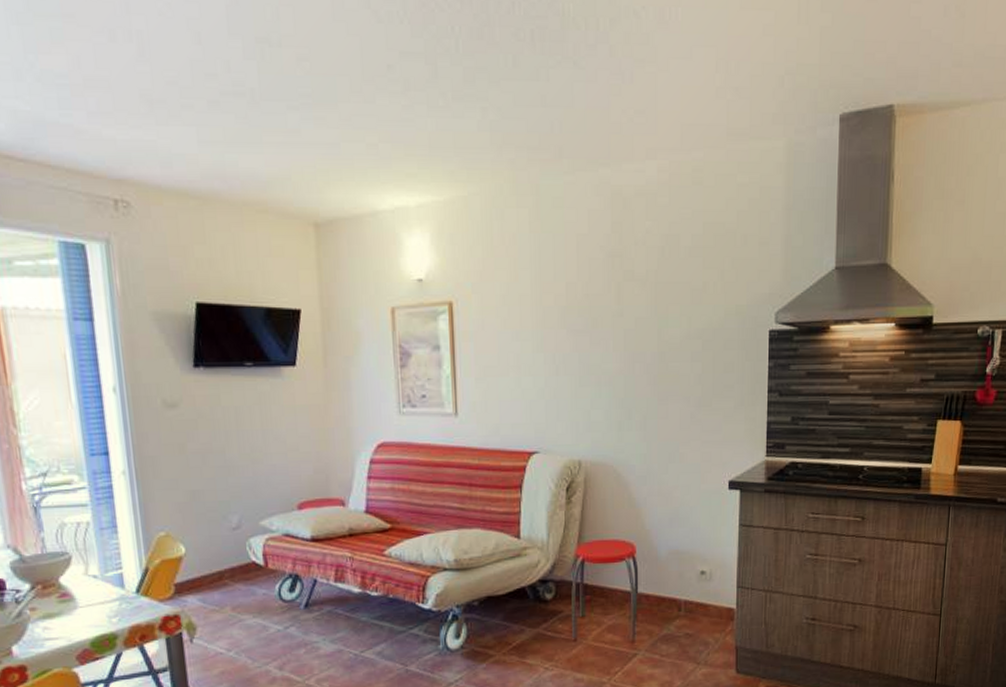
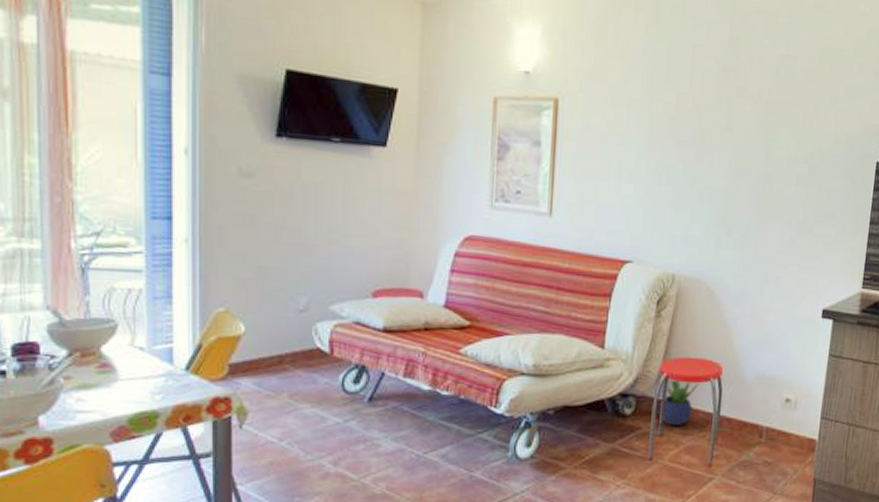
potted plant: none [578,561,615,607] -> present [659,378,699,426]

